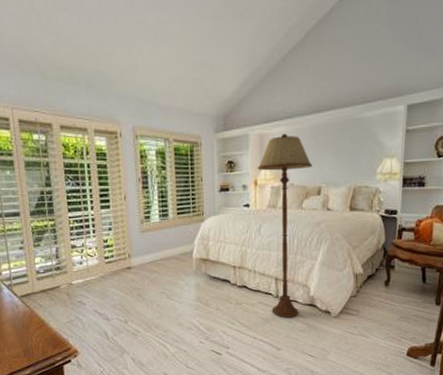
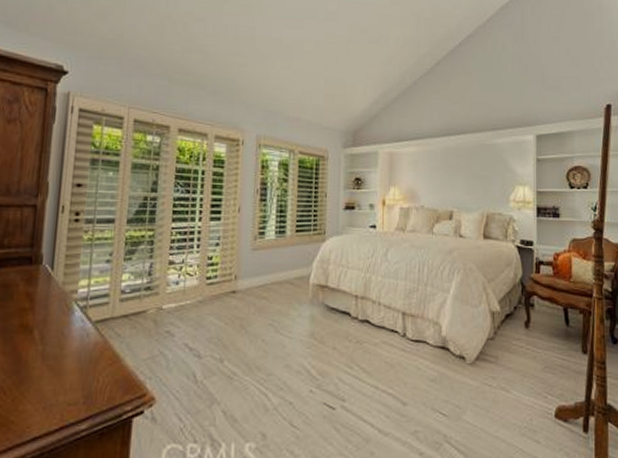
floor lamp: present [257,133,312,318] -> none [386,154,443,363]

